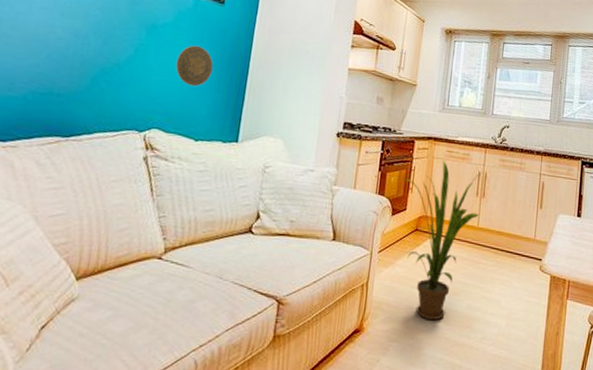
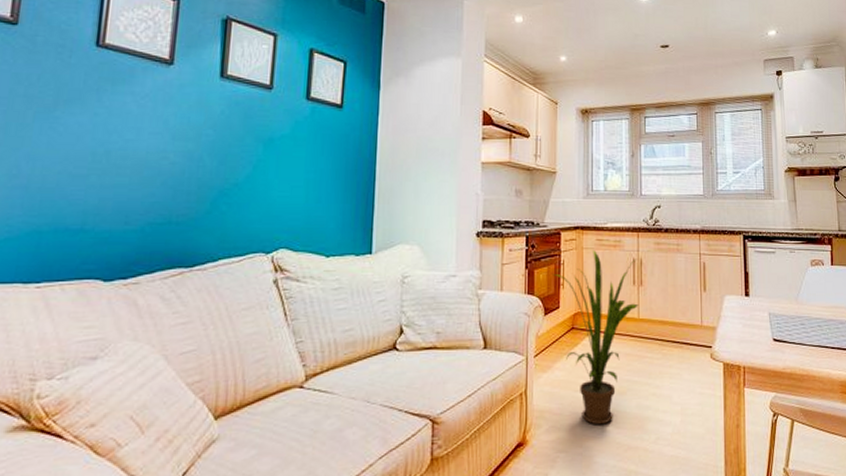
decorative plate: present [175,45,213,87] -> none [297,155,337,199]

